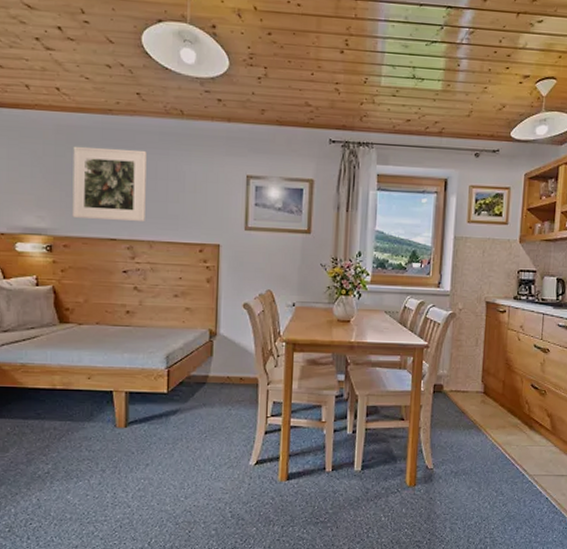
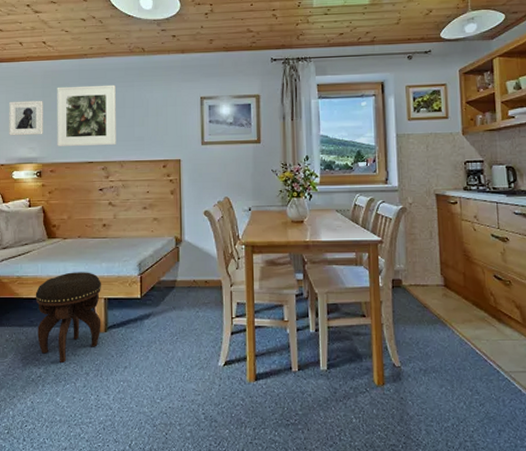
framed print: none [11,157,56,202] -> present [9,100,43,136]
footstool: none [43,362,122,460] -> present [35,272,101,364]

